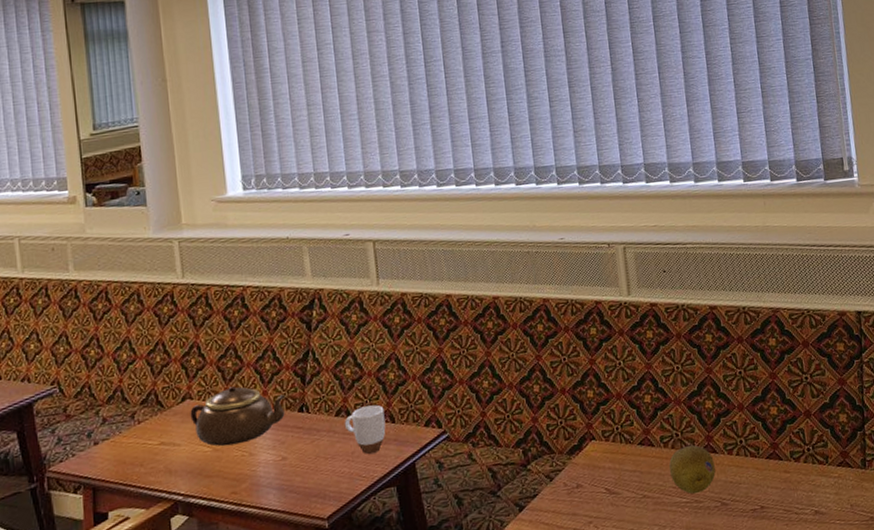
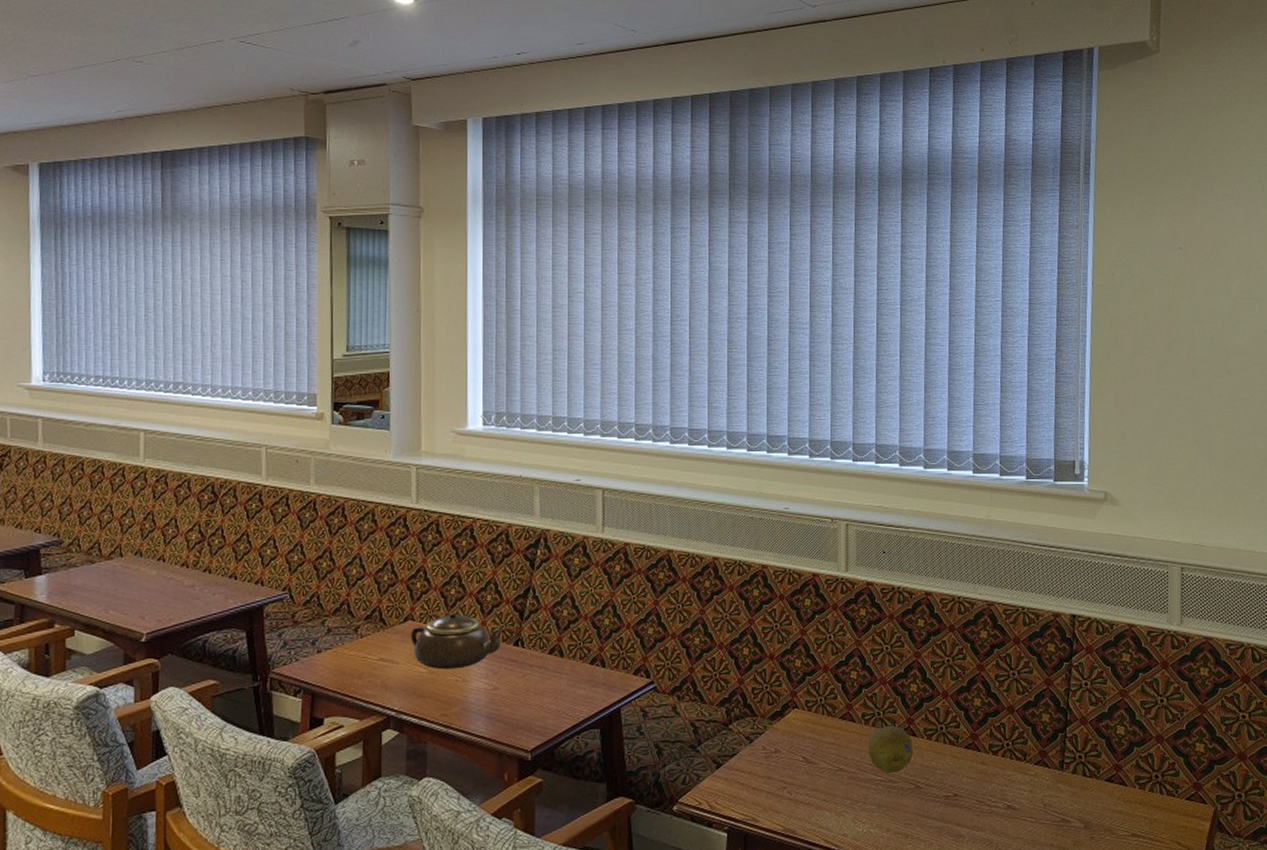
mug: present [344,405,386,455] -> none [556,648,596,695]

